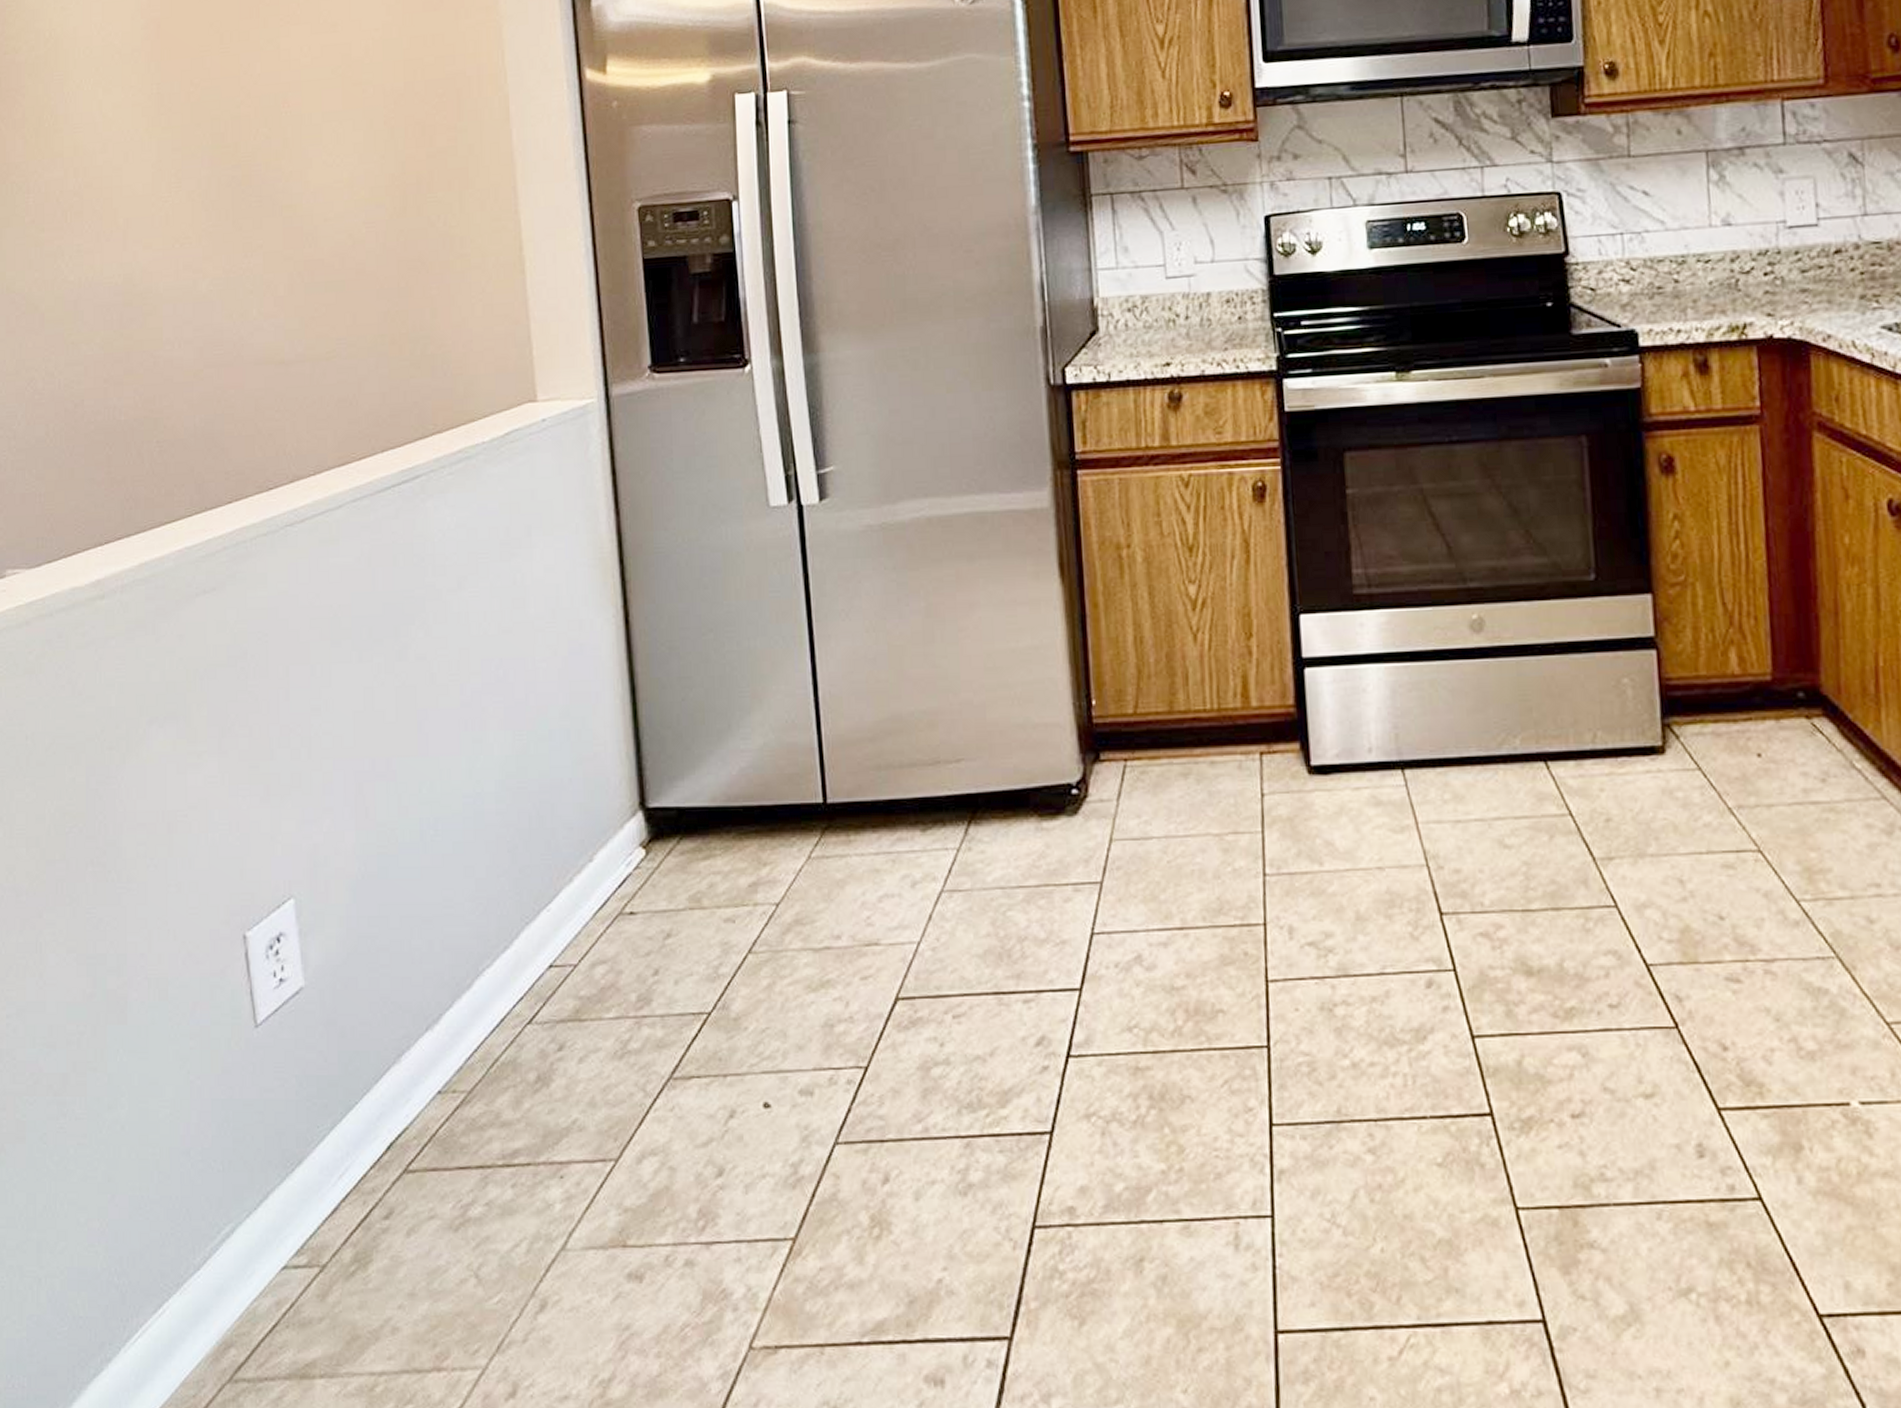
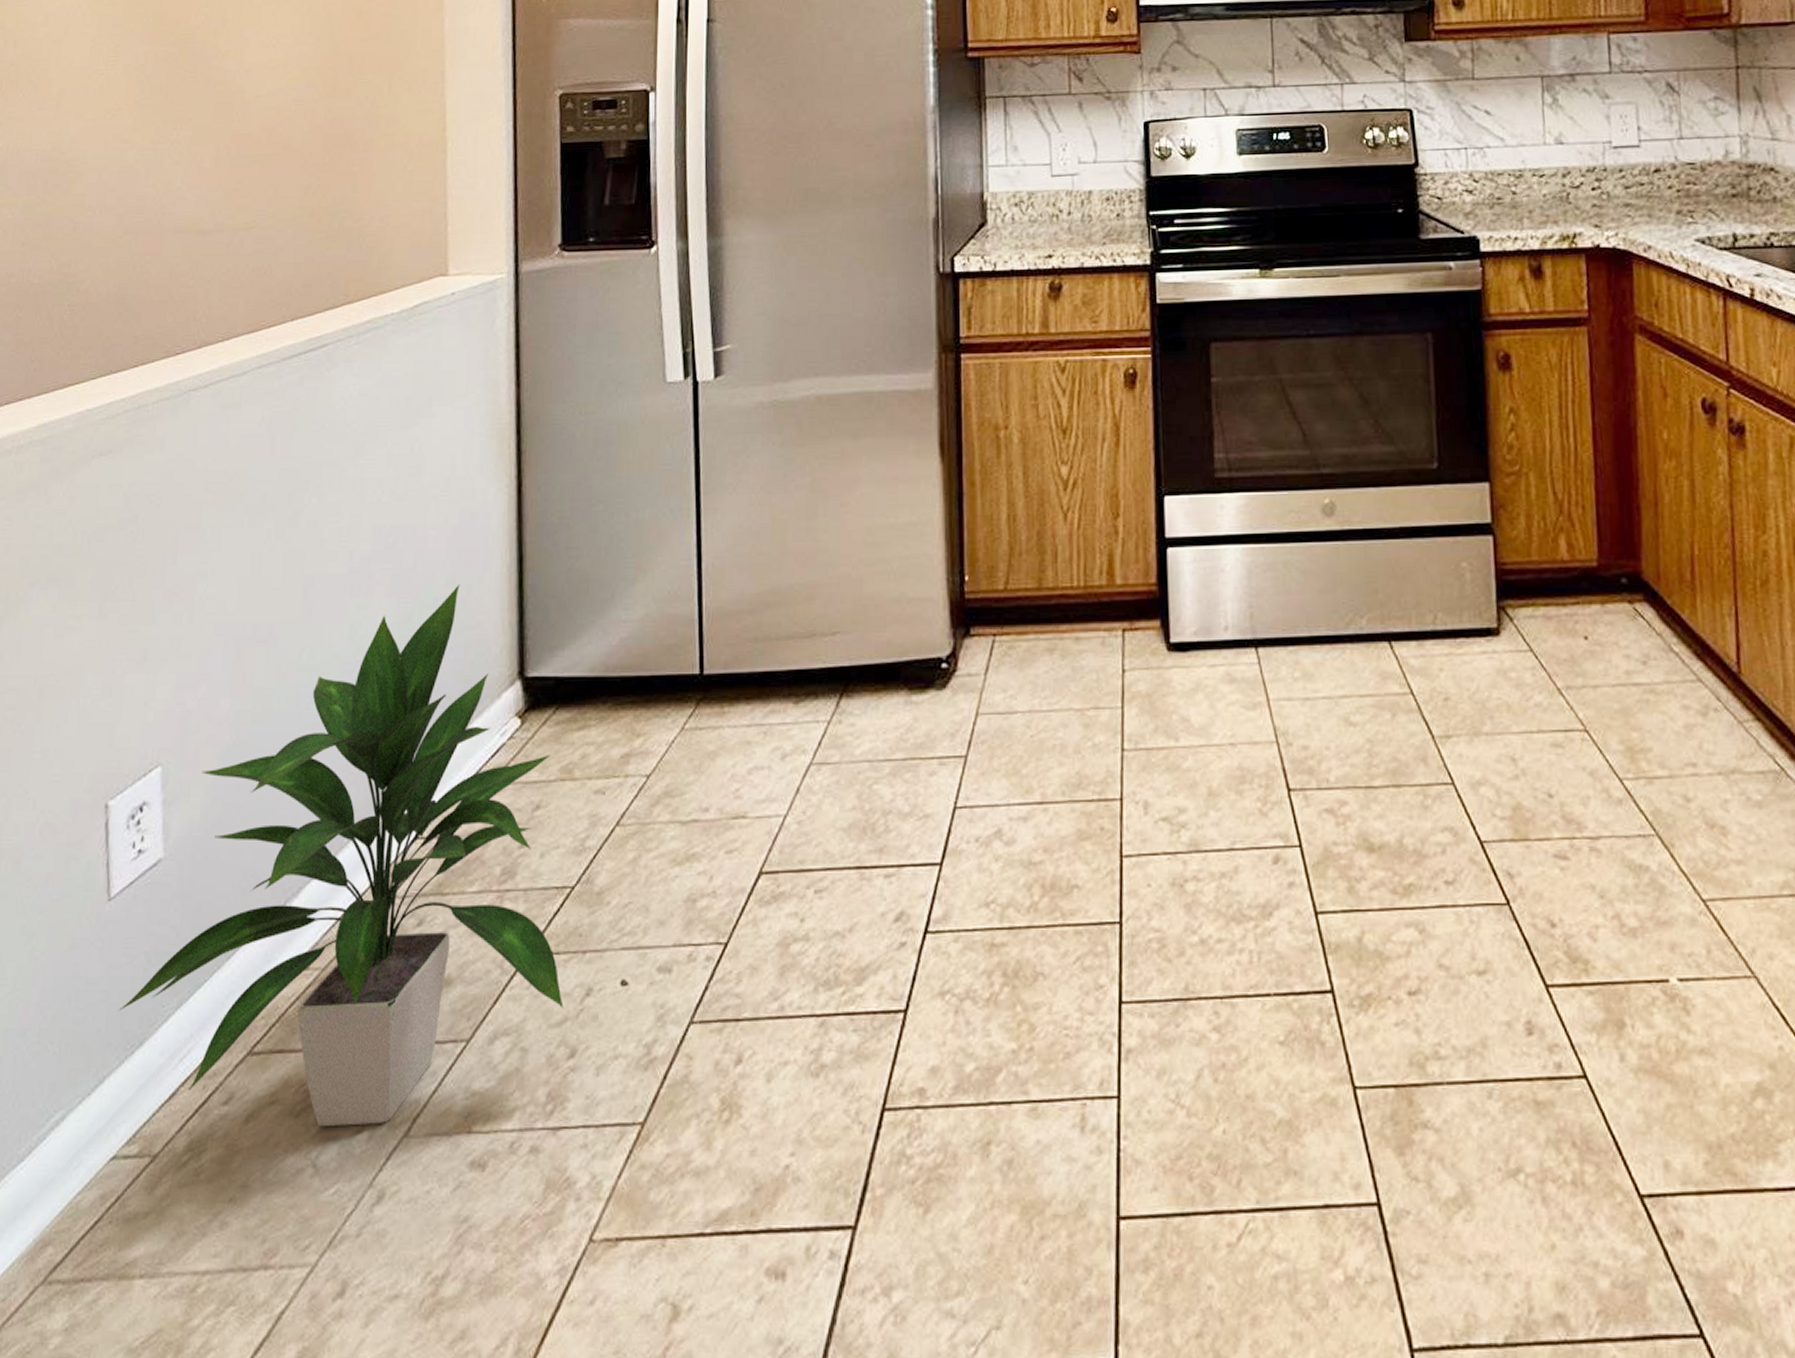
indoor plant: none [276,717,708,1241] -> present [119,585,564,1127]

